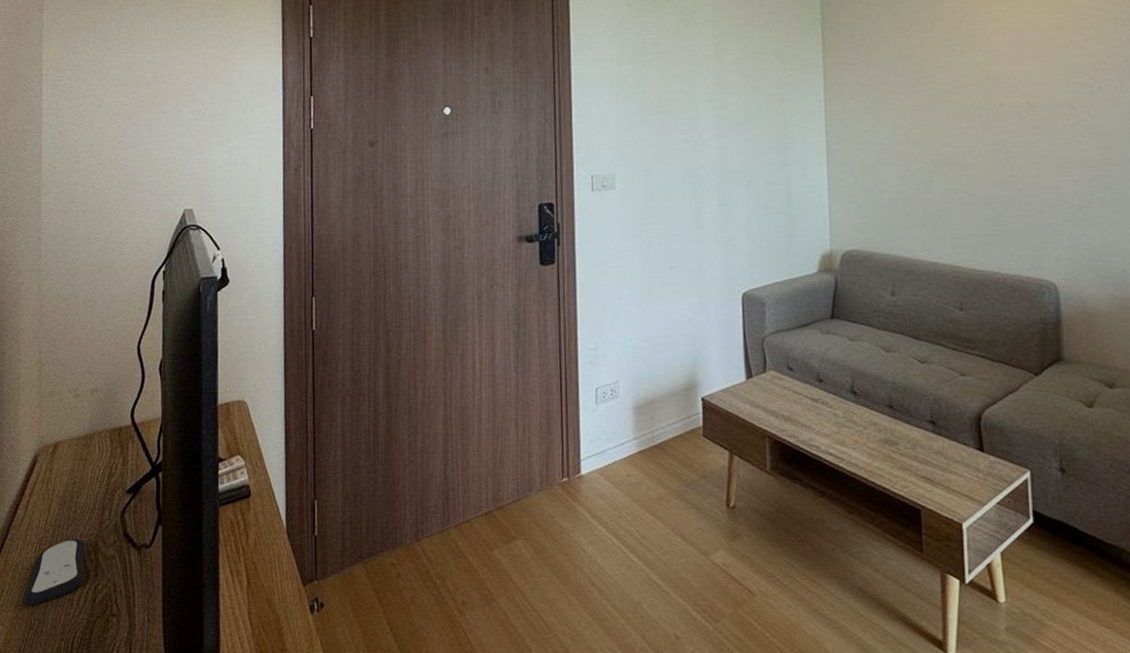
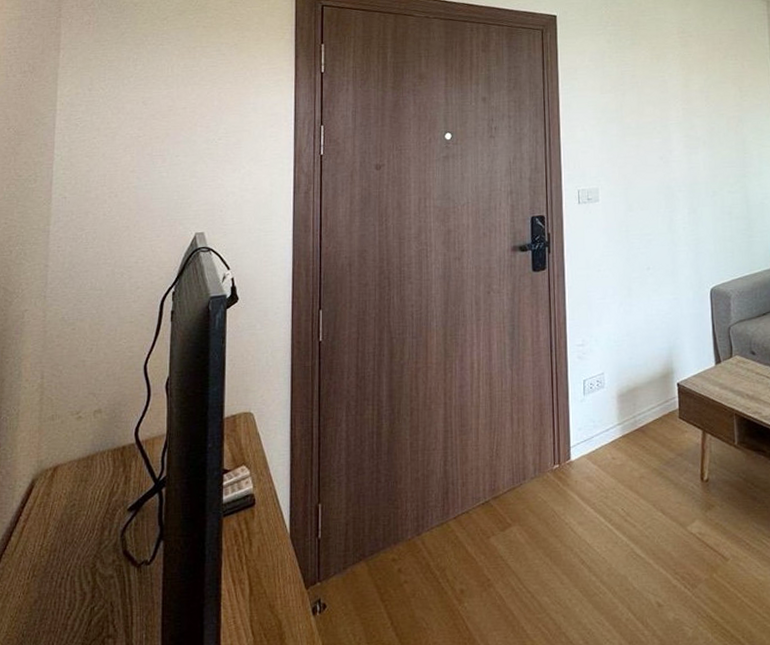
remote control: present [23,538,86,606] -> none [13,561,83,635]

